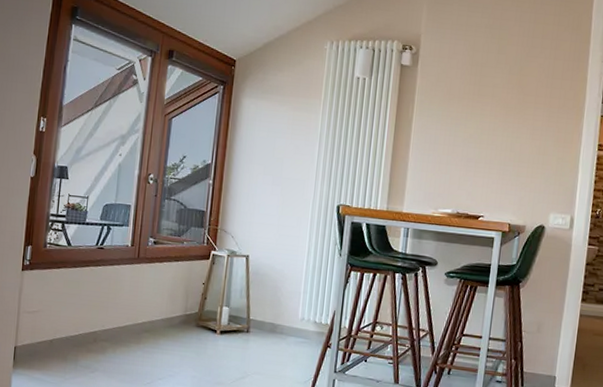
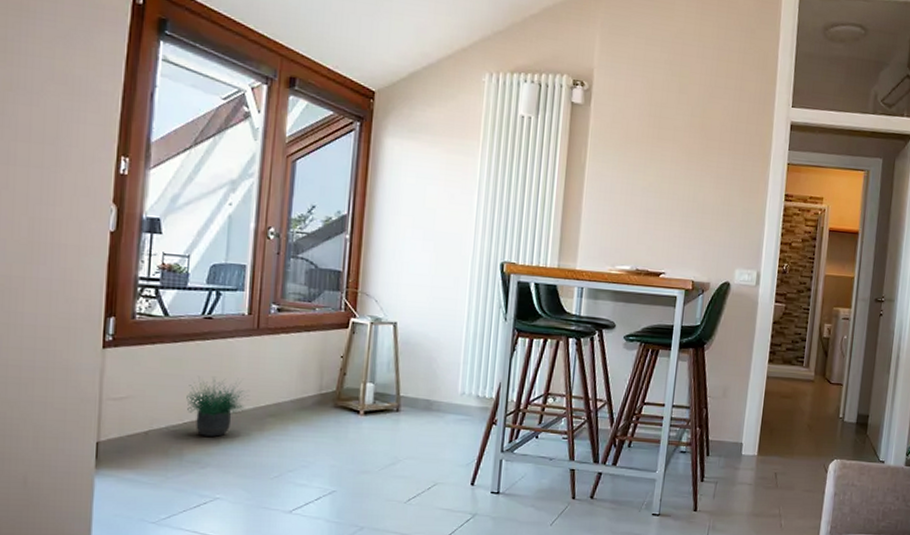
potted plant: none [82,296,129,347] -> present [186,377,249,437]

